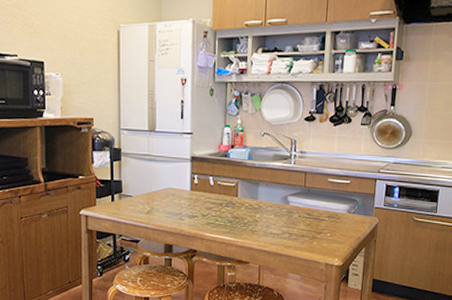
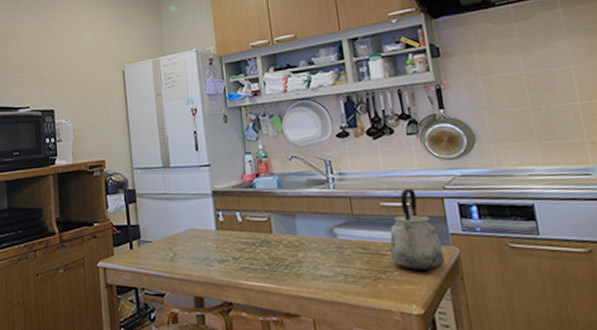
kettle: none [327,170,367,235] -> present [390,189,445,272]

